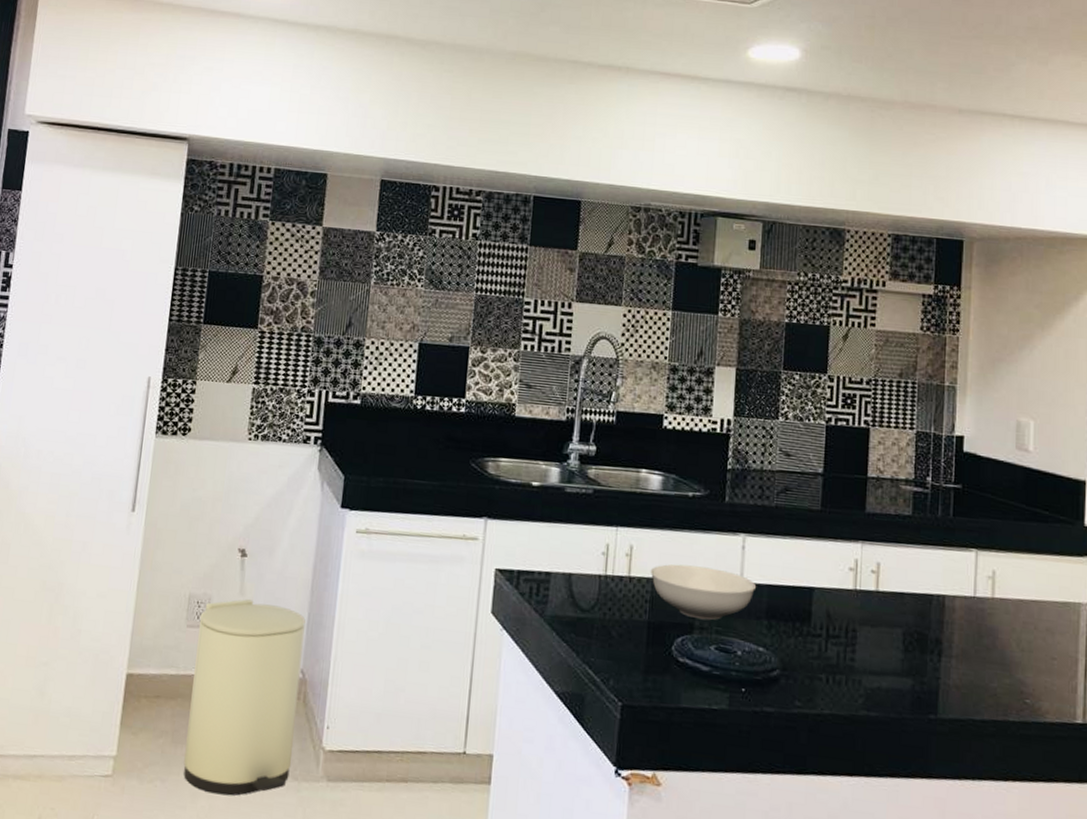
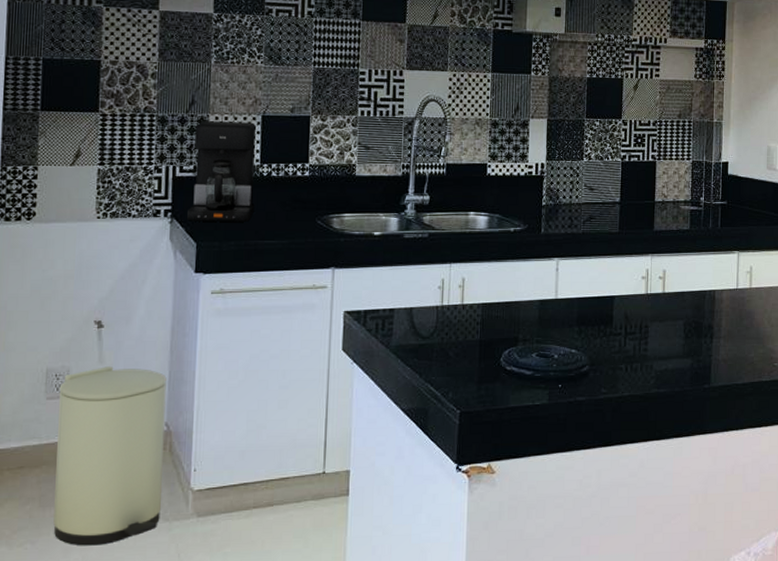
coffee maker: none [337,345,412,458] -> present [187,121,256,222]
bowl: present [650,564,757,621] -> none [480,289,569,333]

